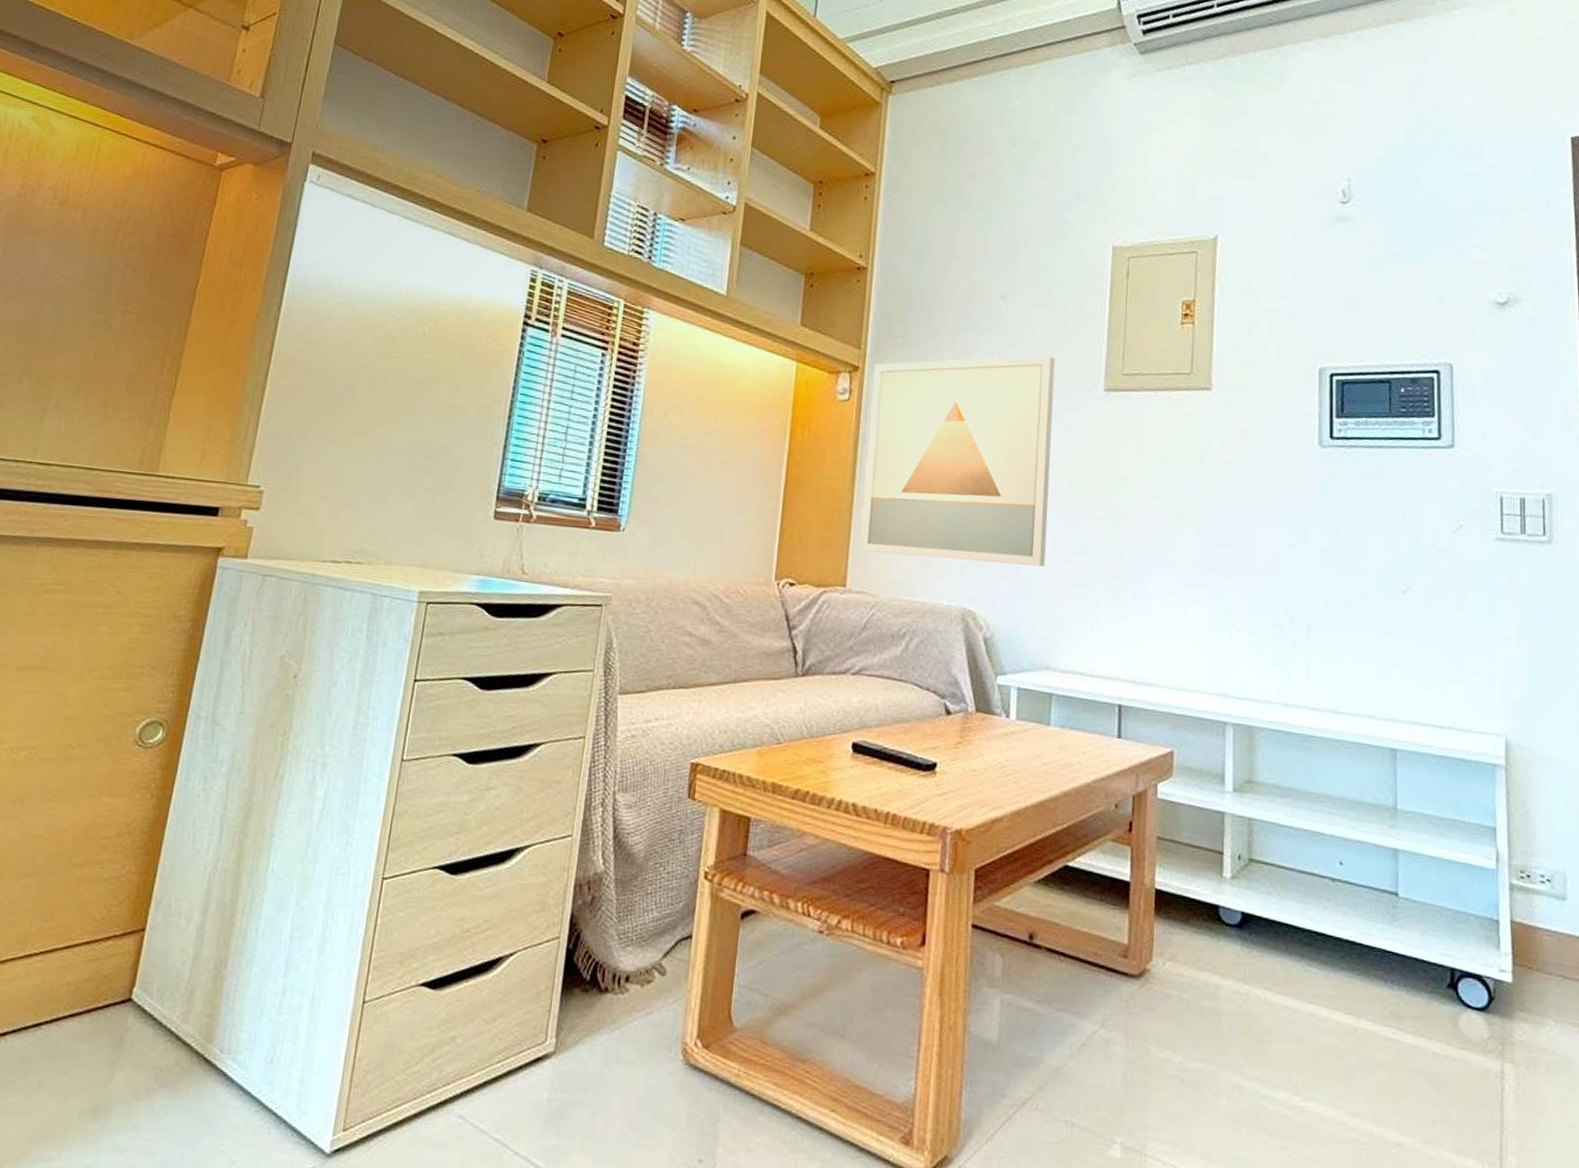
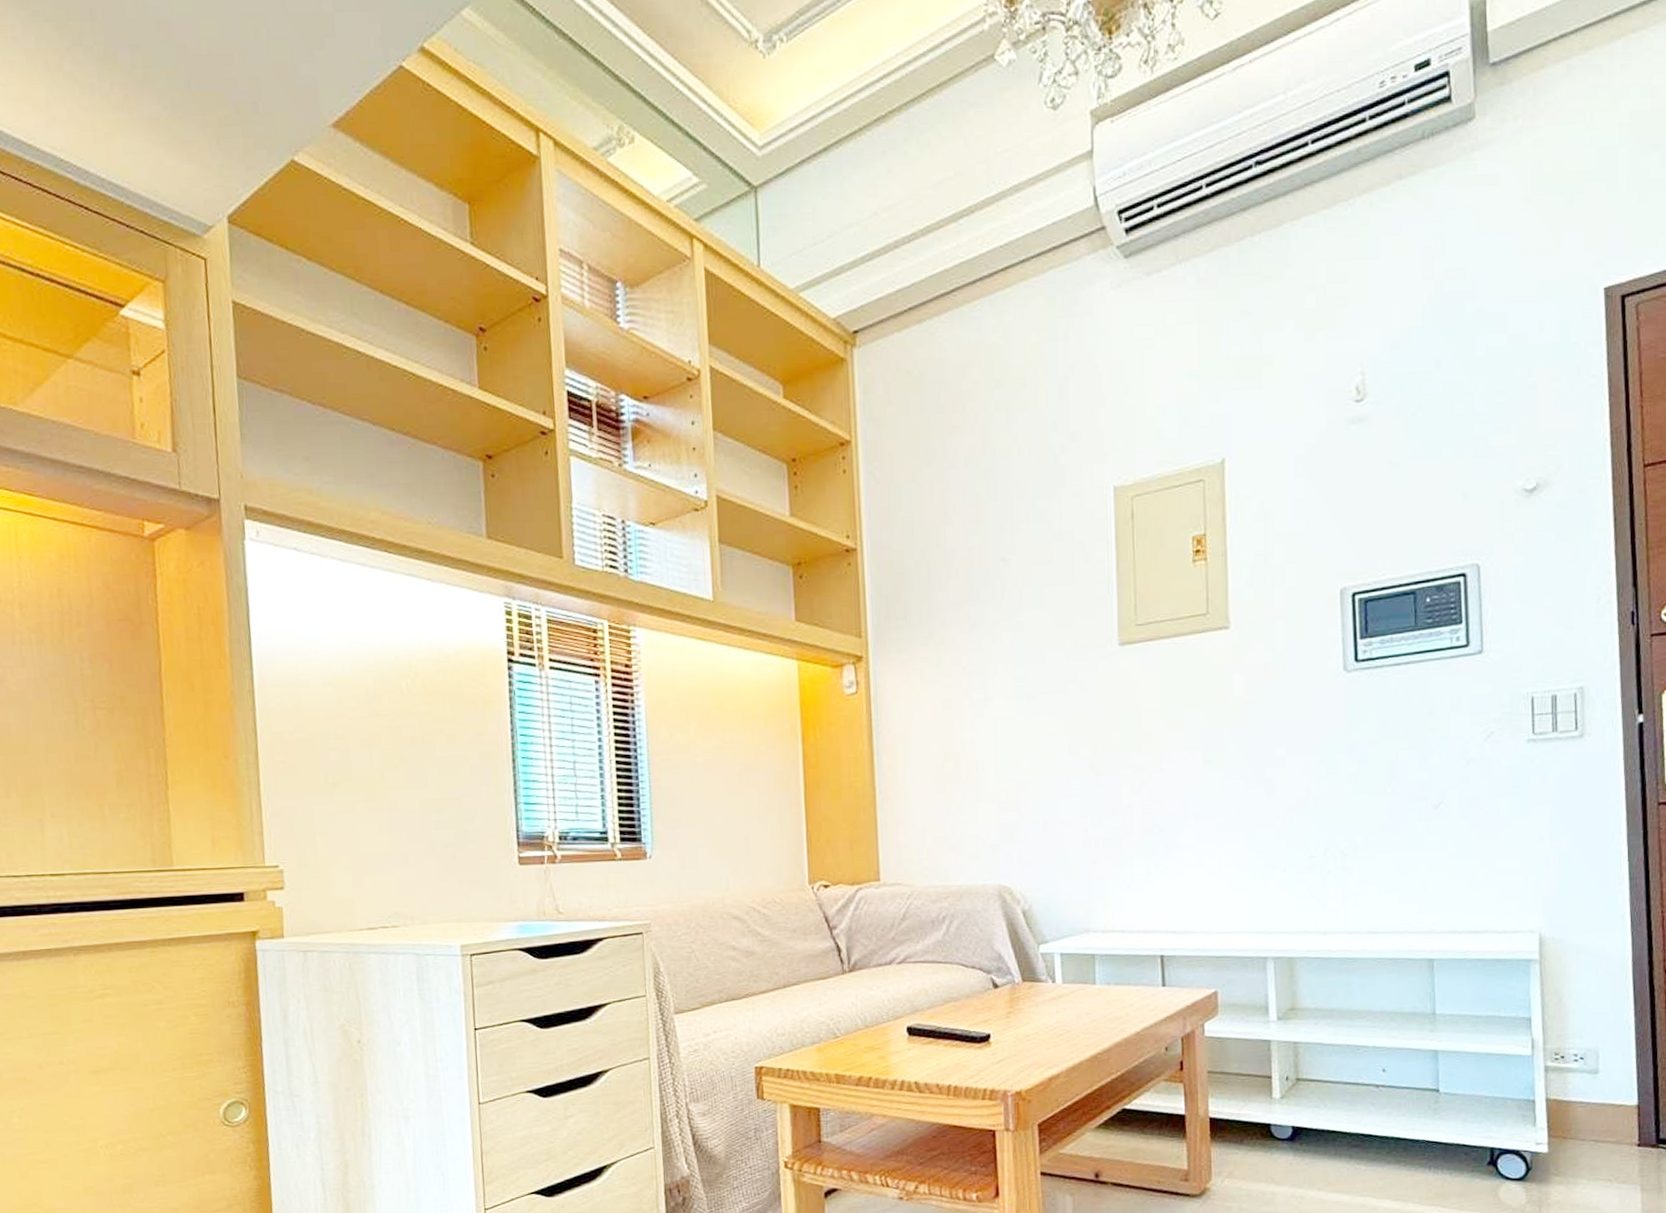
wall art: present [859,355,1056,566] -> none [878,616,1075,844]

